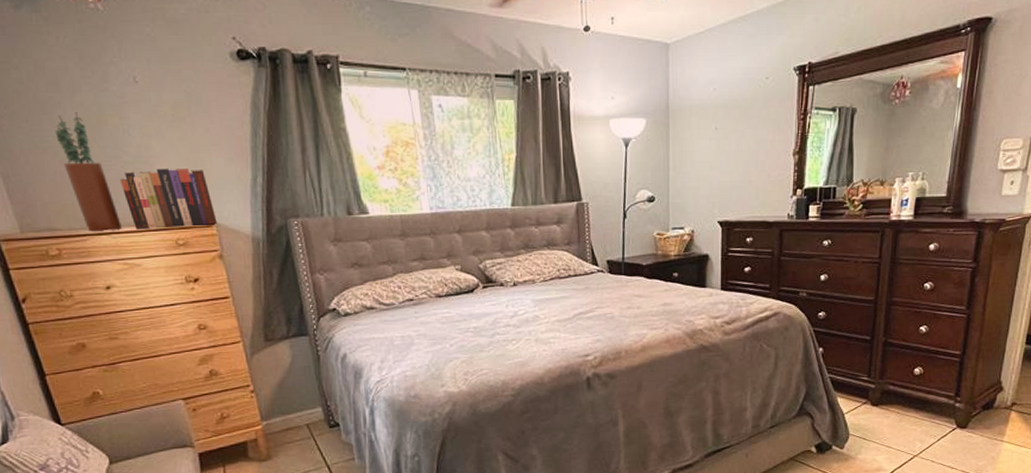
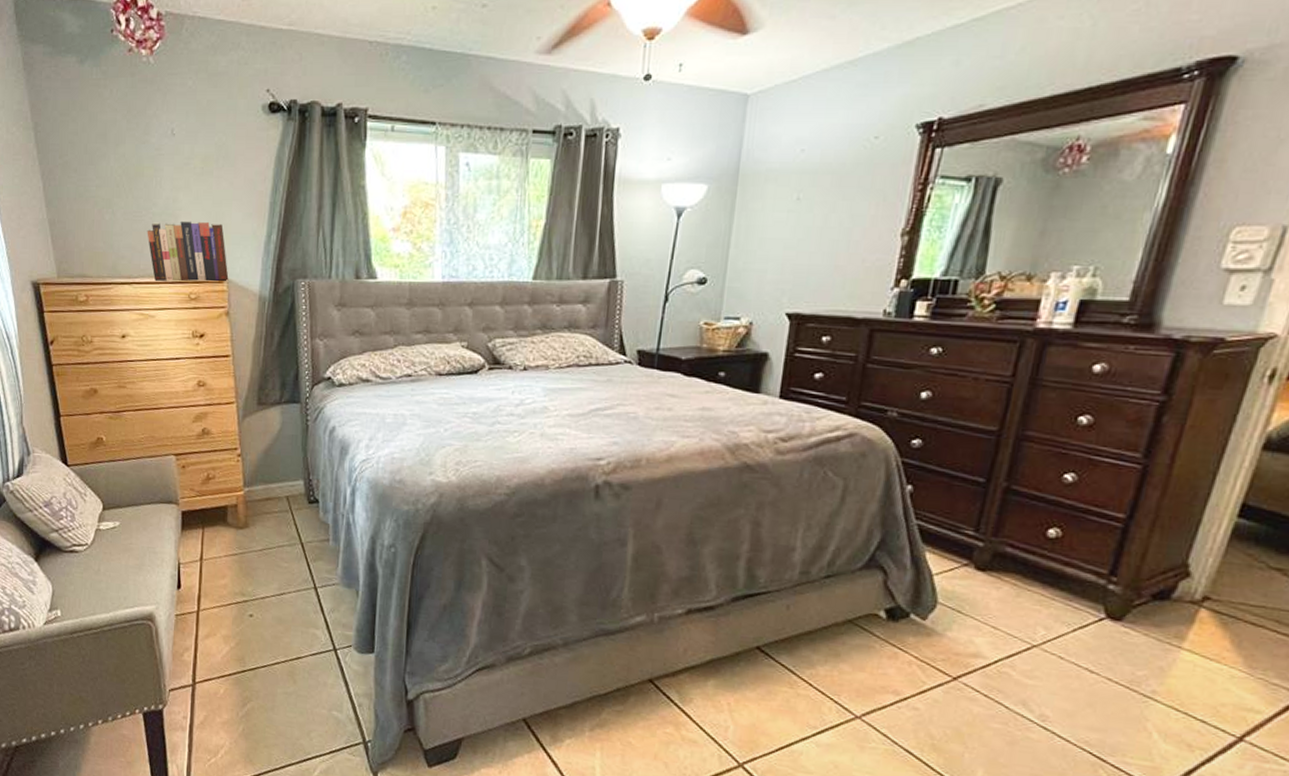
vase: present [55,112,122,233] -> none [98,163,143,282]

